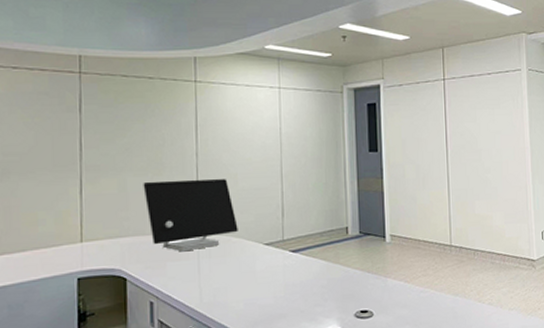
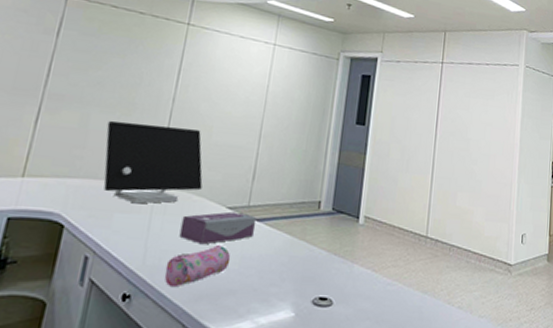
pencil case: none [221,277,276,319] -> present [164,244,231,288]
tissue box: none [226,247,292,279] -> present [179,211,256,245]

